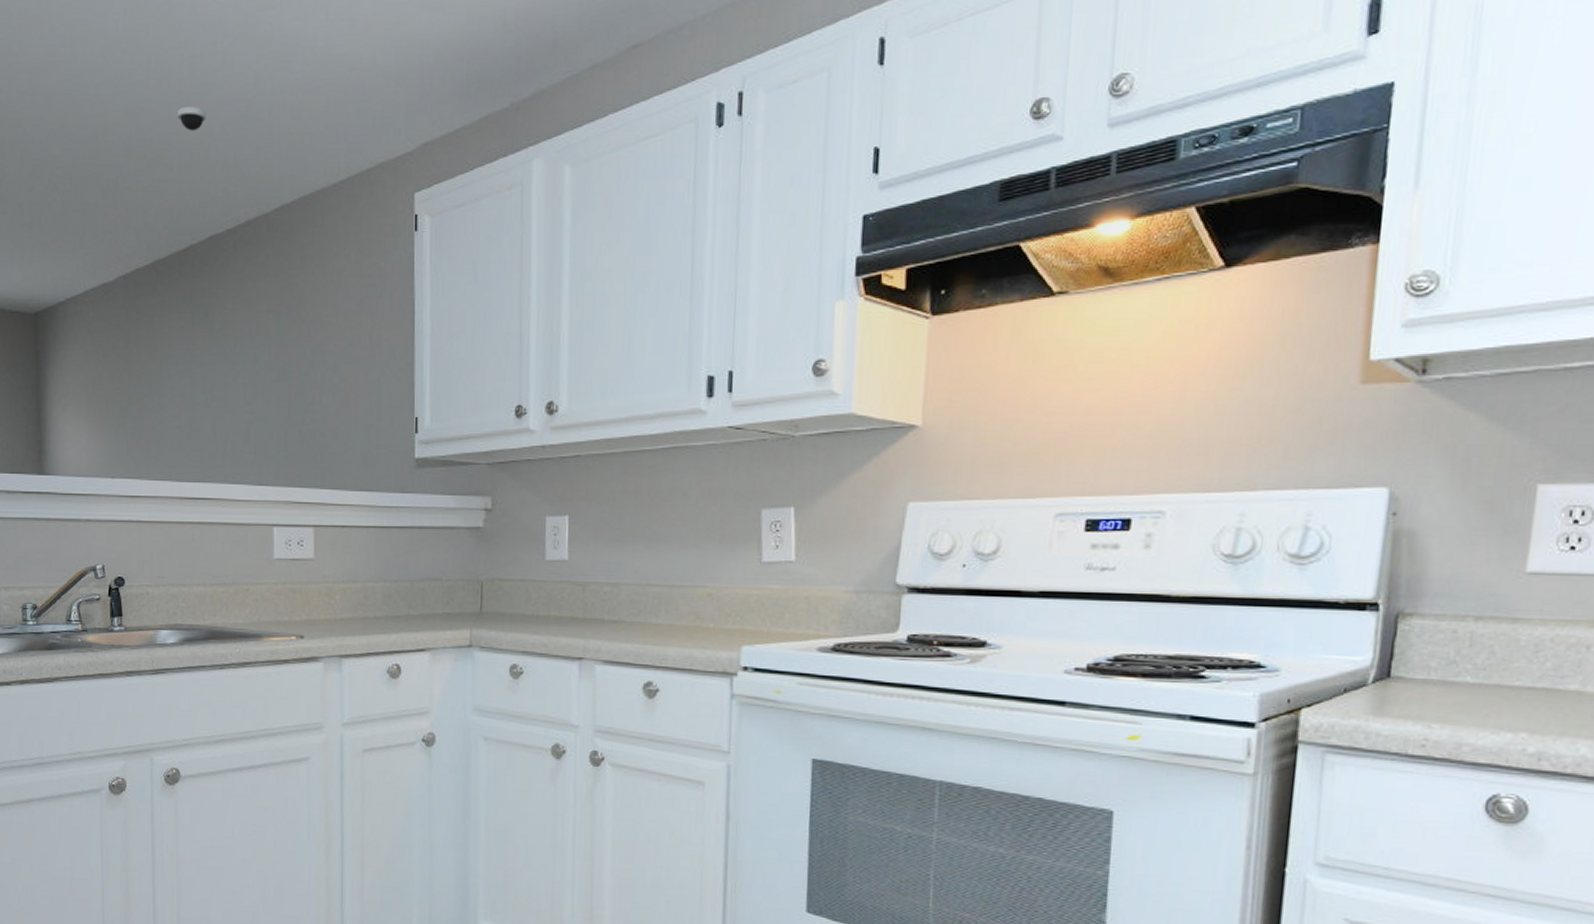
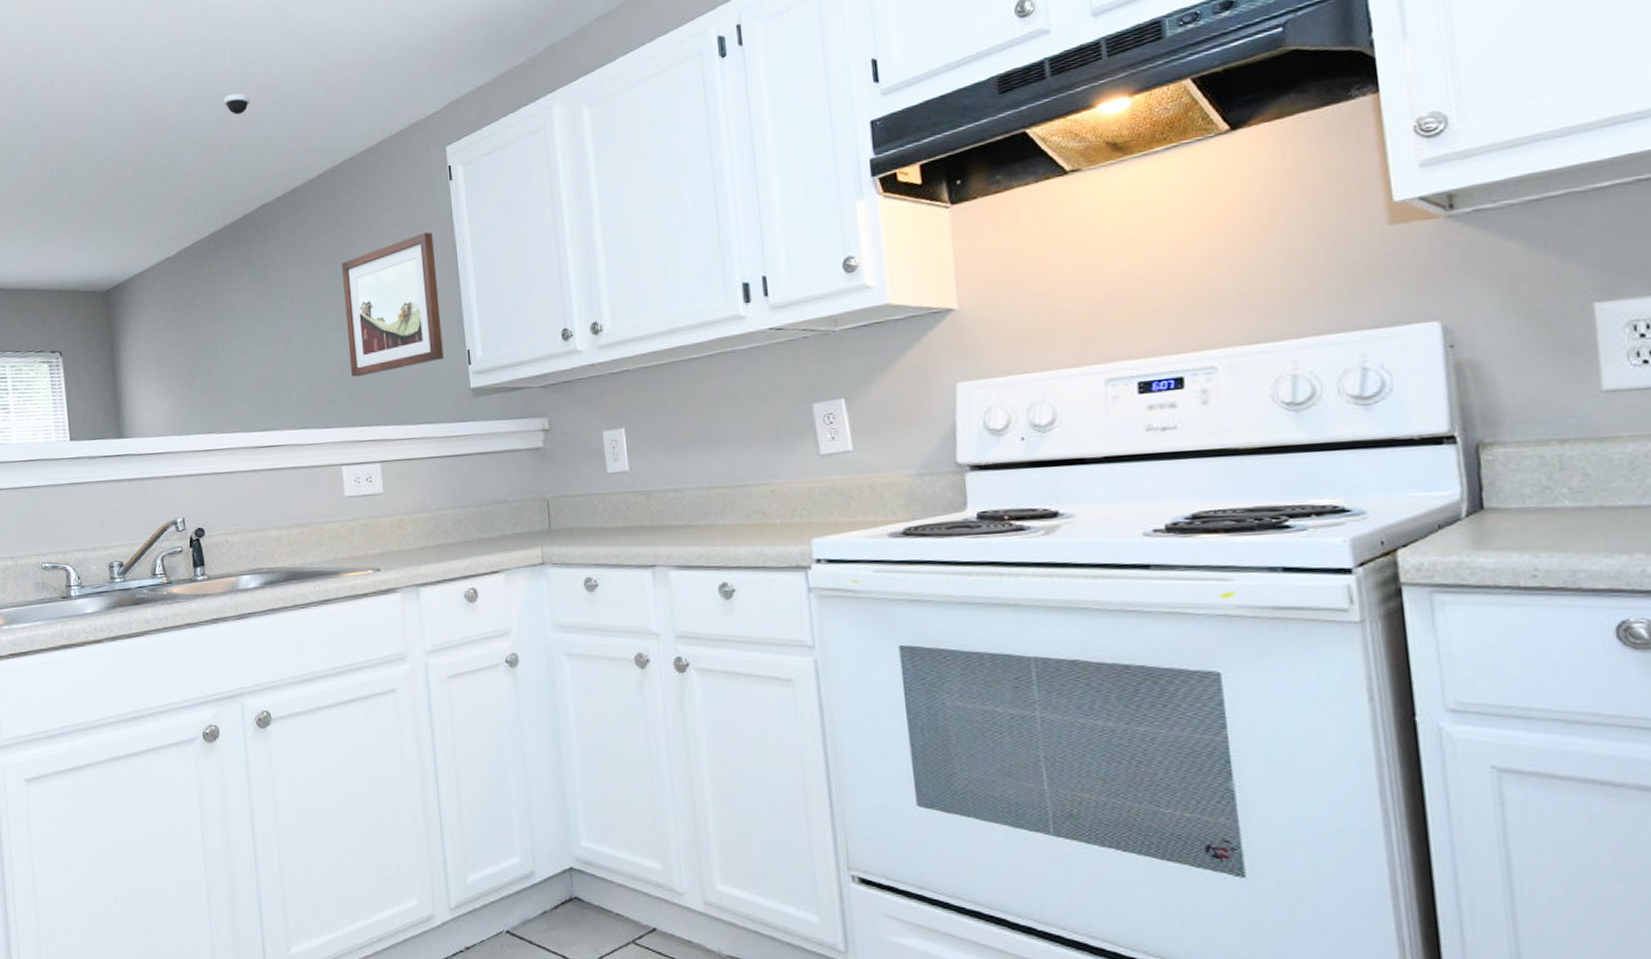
wall art: none [291,285,392,435] -> present [342,232,444,377]

